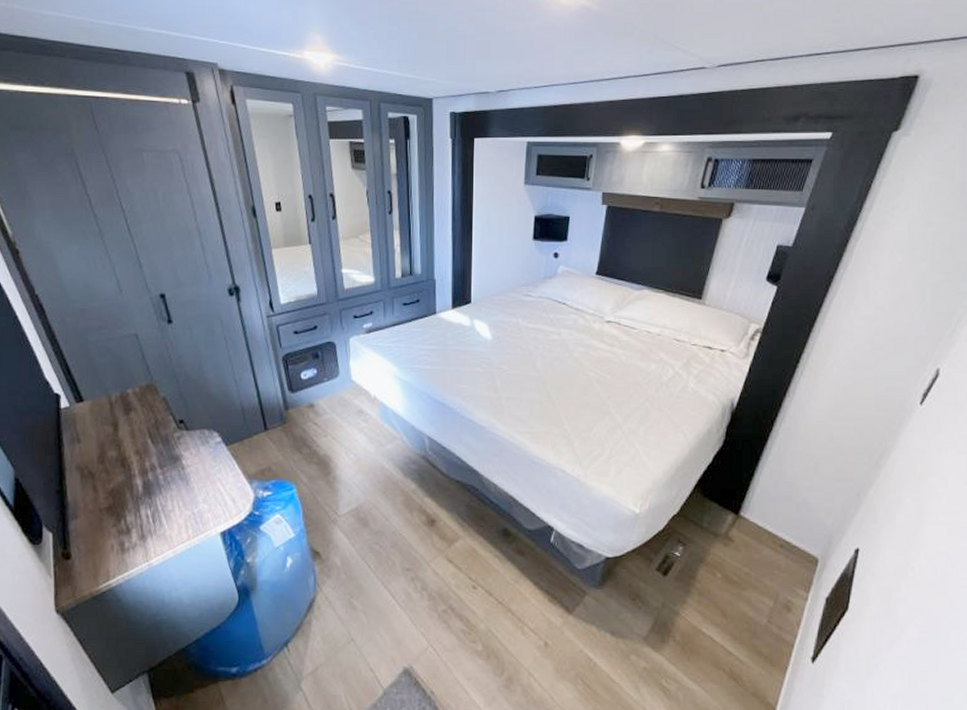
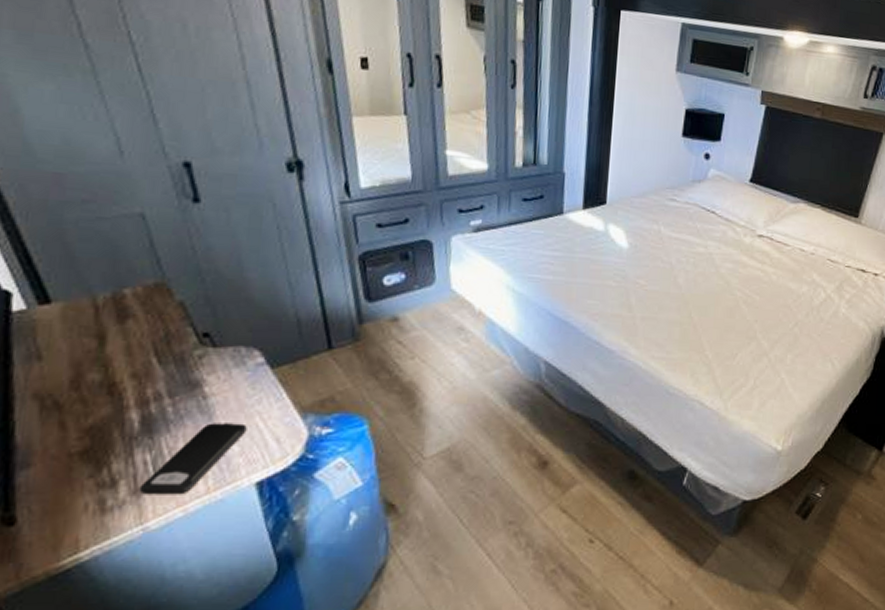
phone: none [144,487,212,541] -> present [138,423,247,495]

